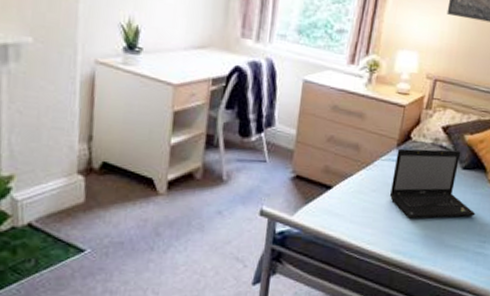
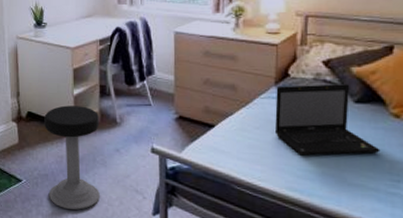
stool: none [121,156,201,284] -> present [44,105,100,210]

